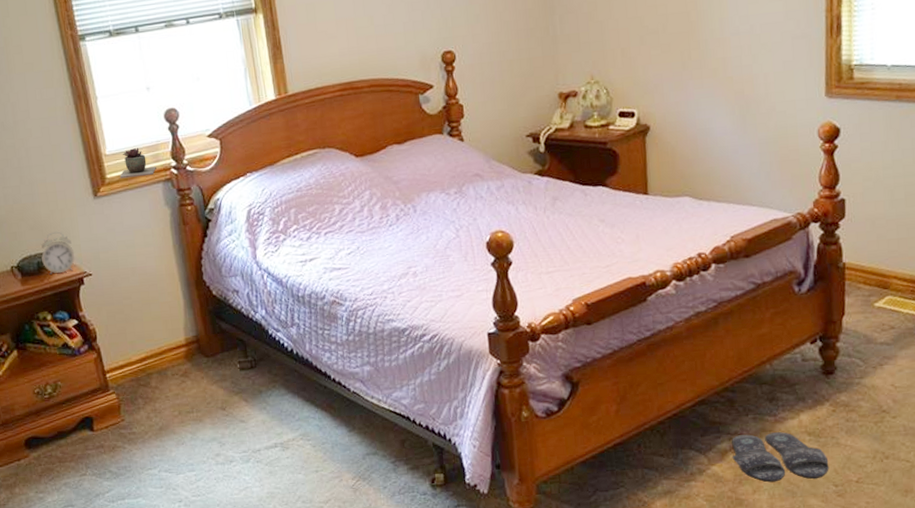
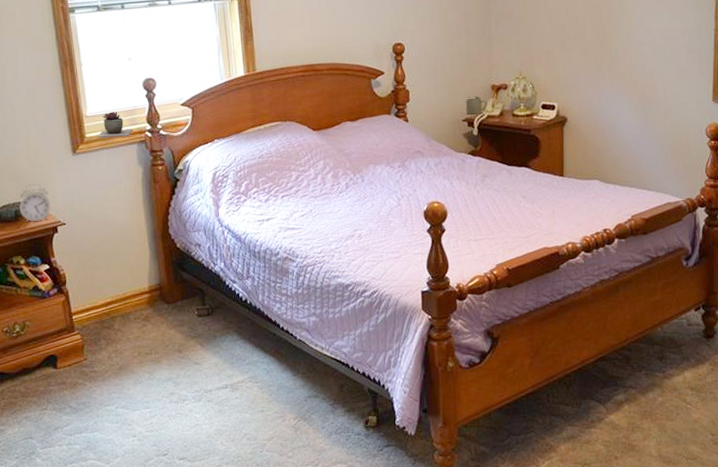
mug: none [528,107,555,130] -> present [465,96,487,116]
slippers: present [732,432,829,482] -> none [626,387,708,430]

